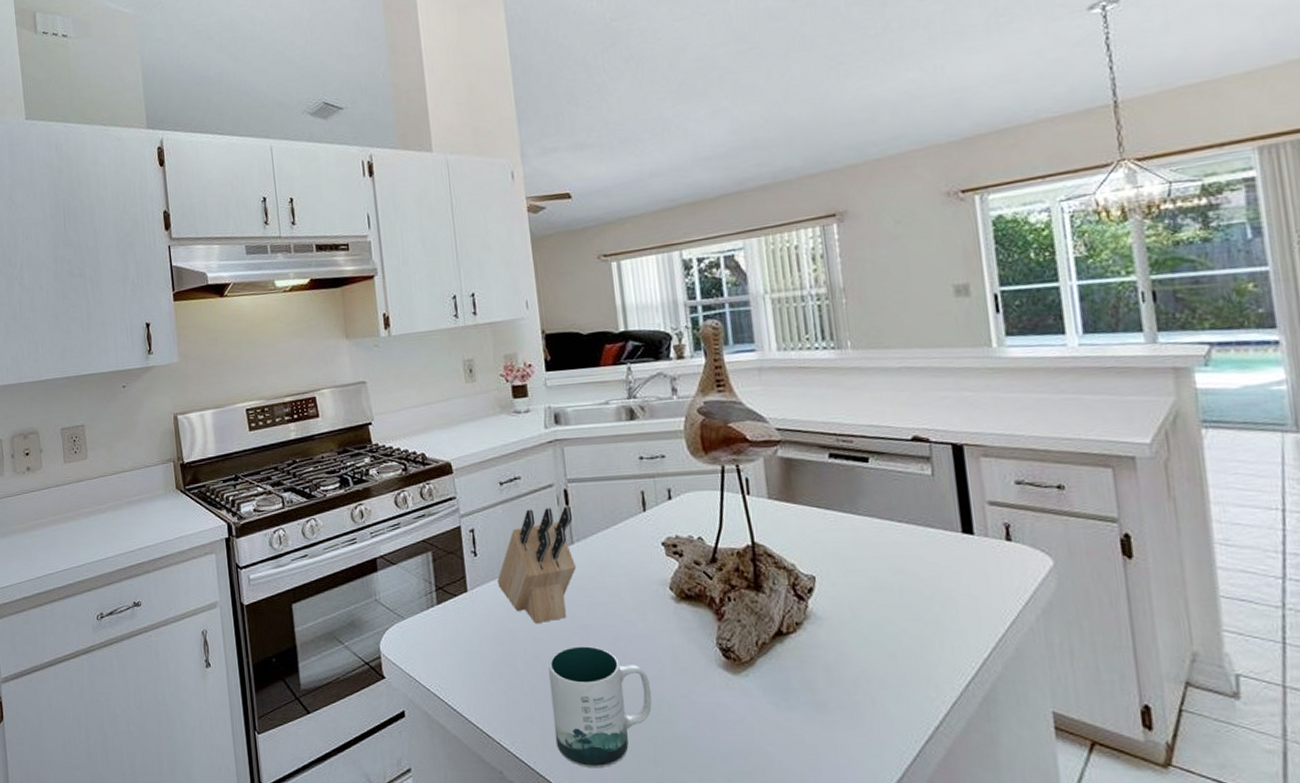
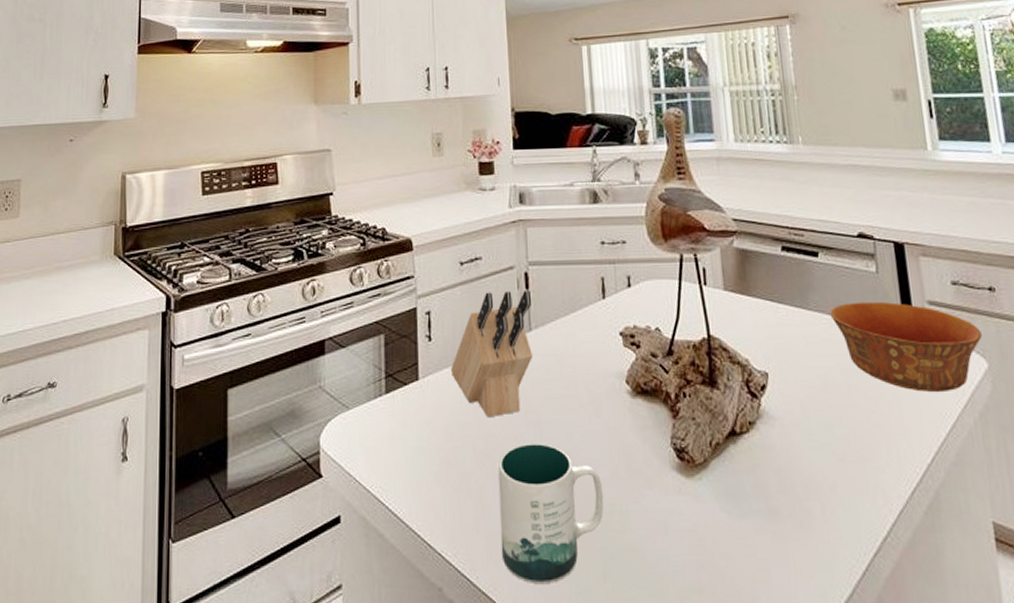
bowl: none [880,504,1048,591] -> present [829,301,982,393]

